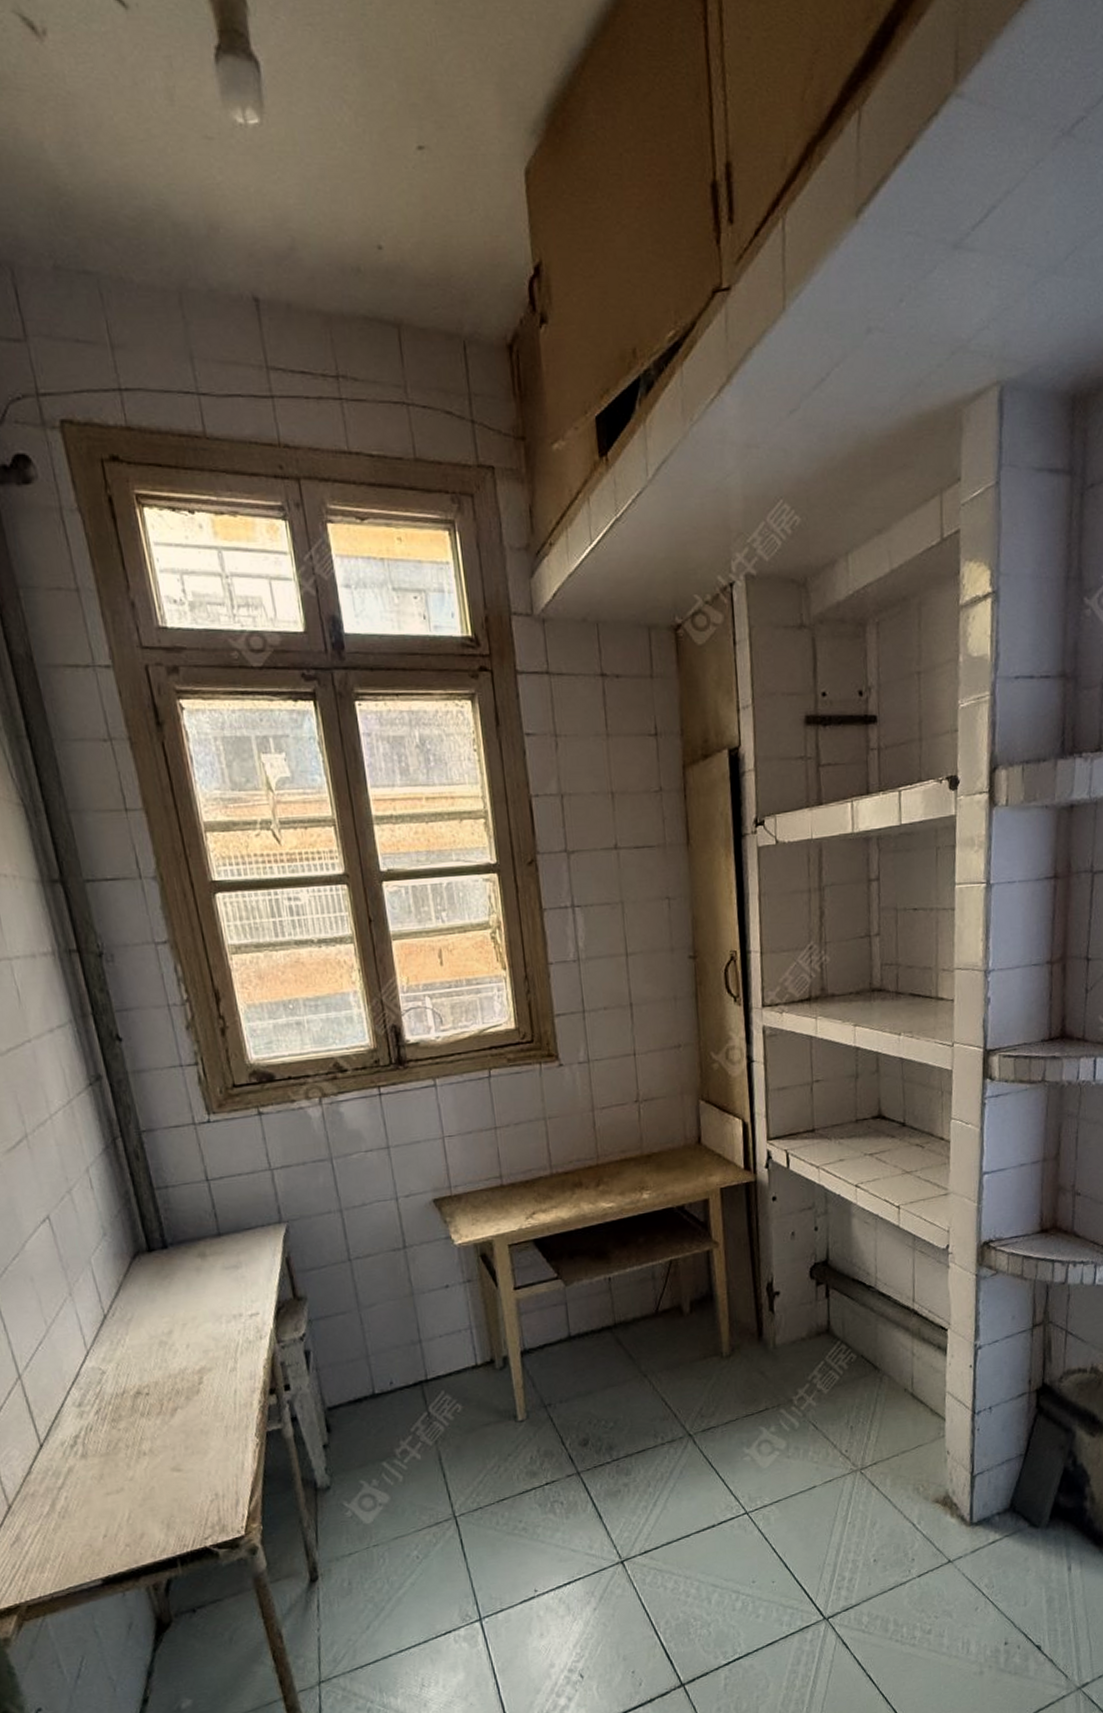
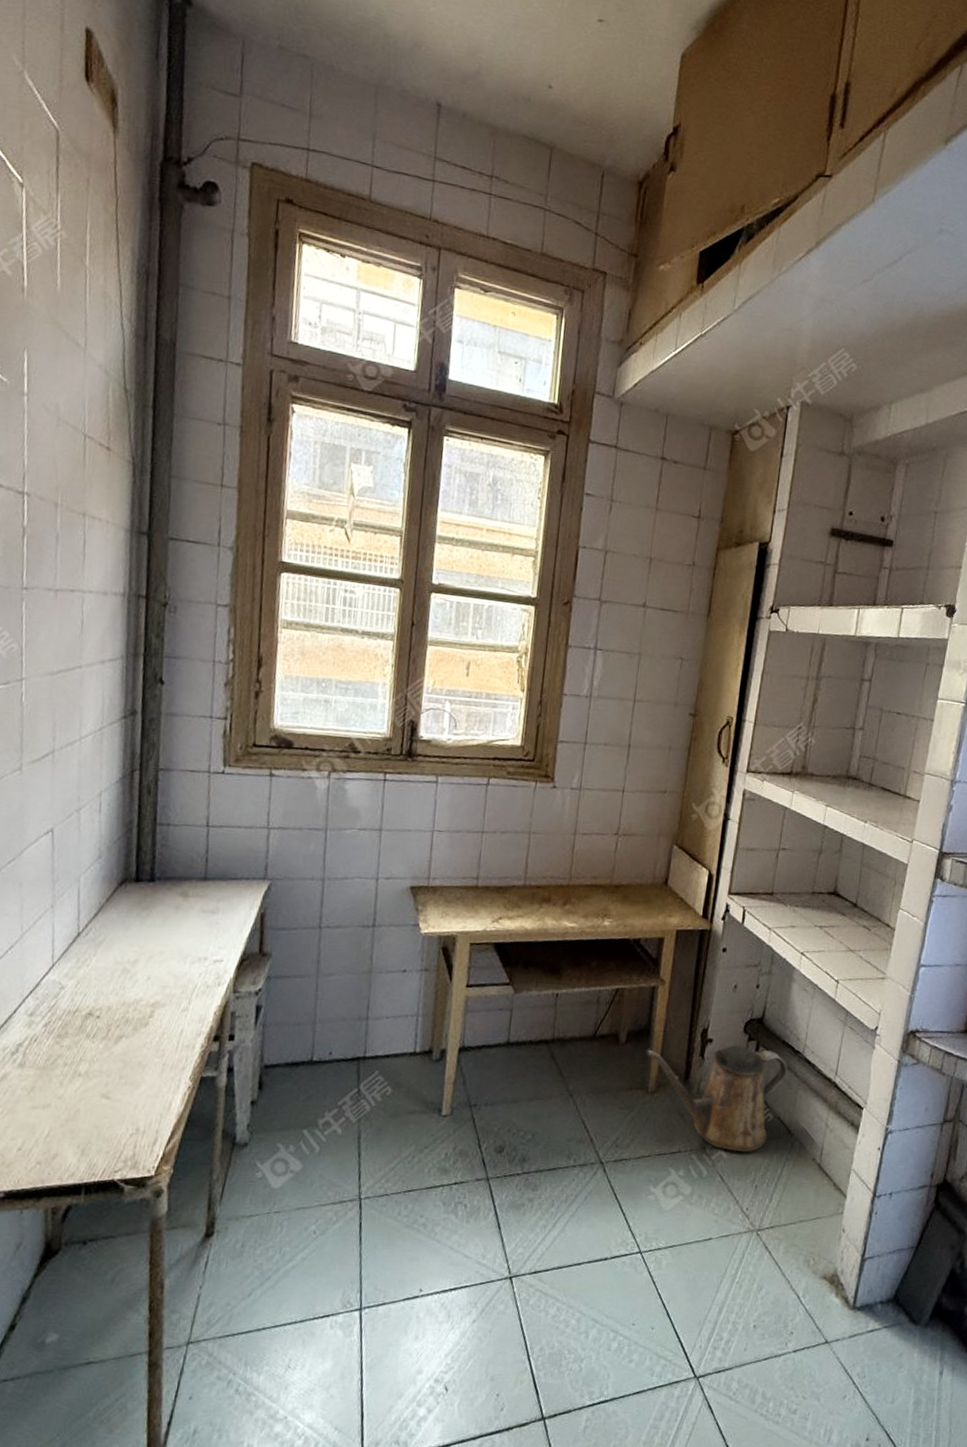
watering can: none [713,1291,863,1398] -> present [646,1045,788,1153]

